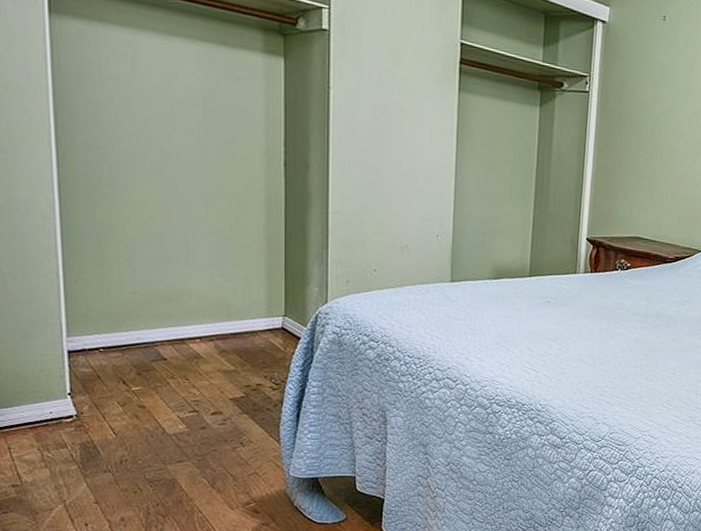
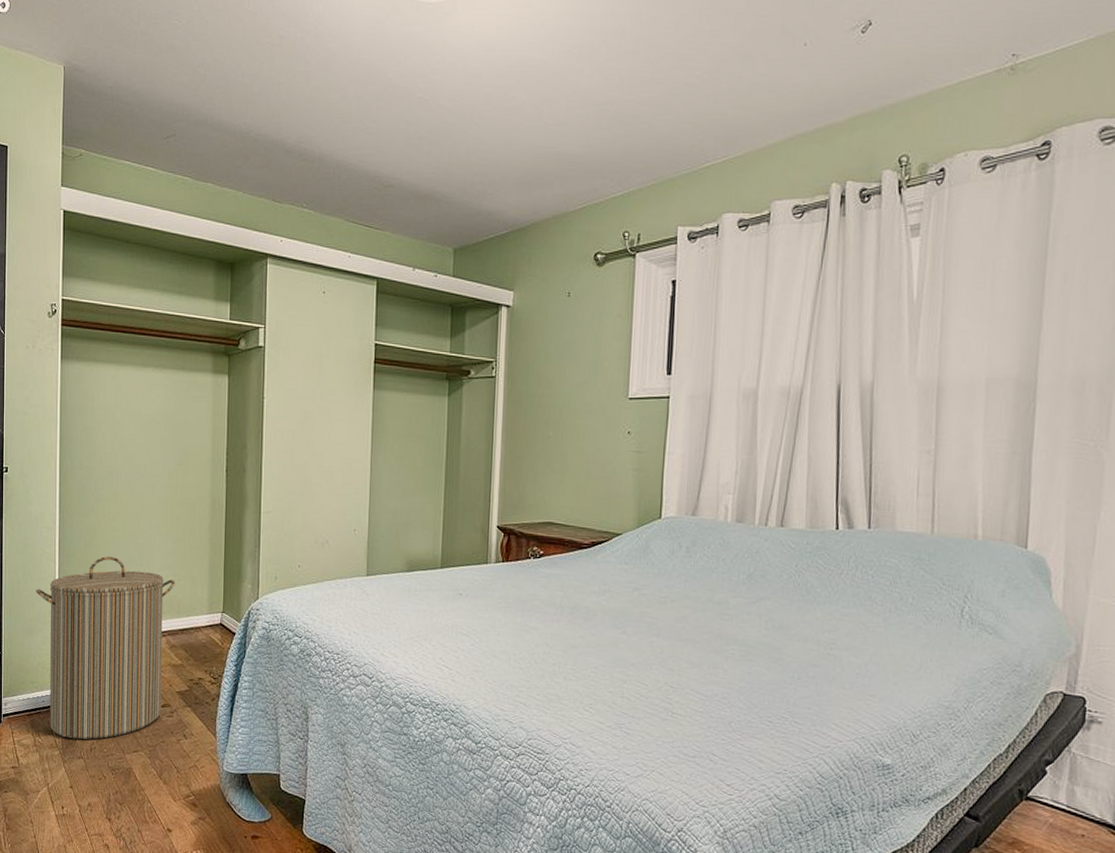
laundry hamper: none [31,252,223,452] -> present [36,556,175,740]

